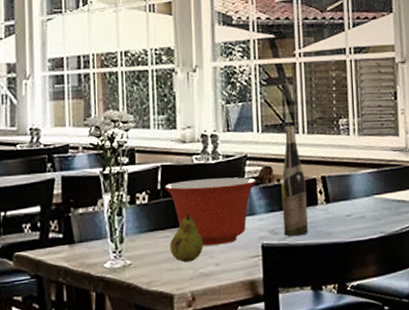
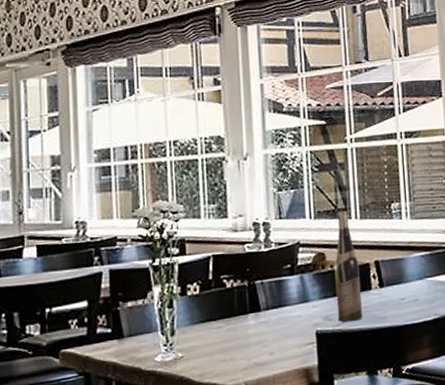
mixing bowl: present [165,177,256,246] -> none [217,264,309,335]
fruit: present [170,212,204,263] -> none [222,301,258,353]

